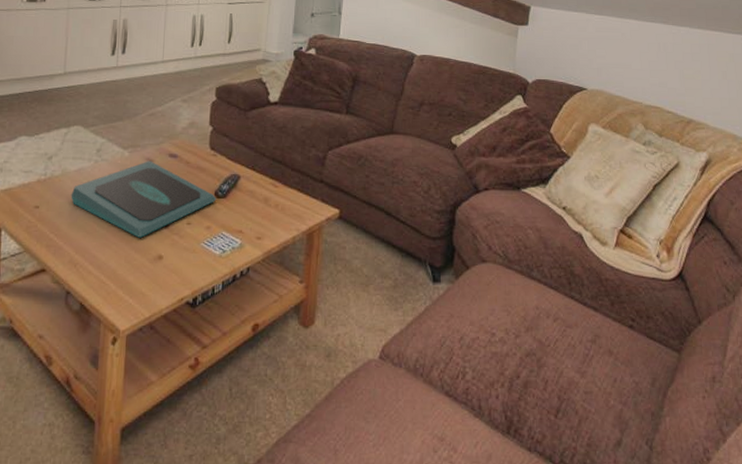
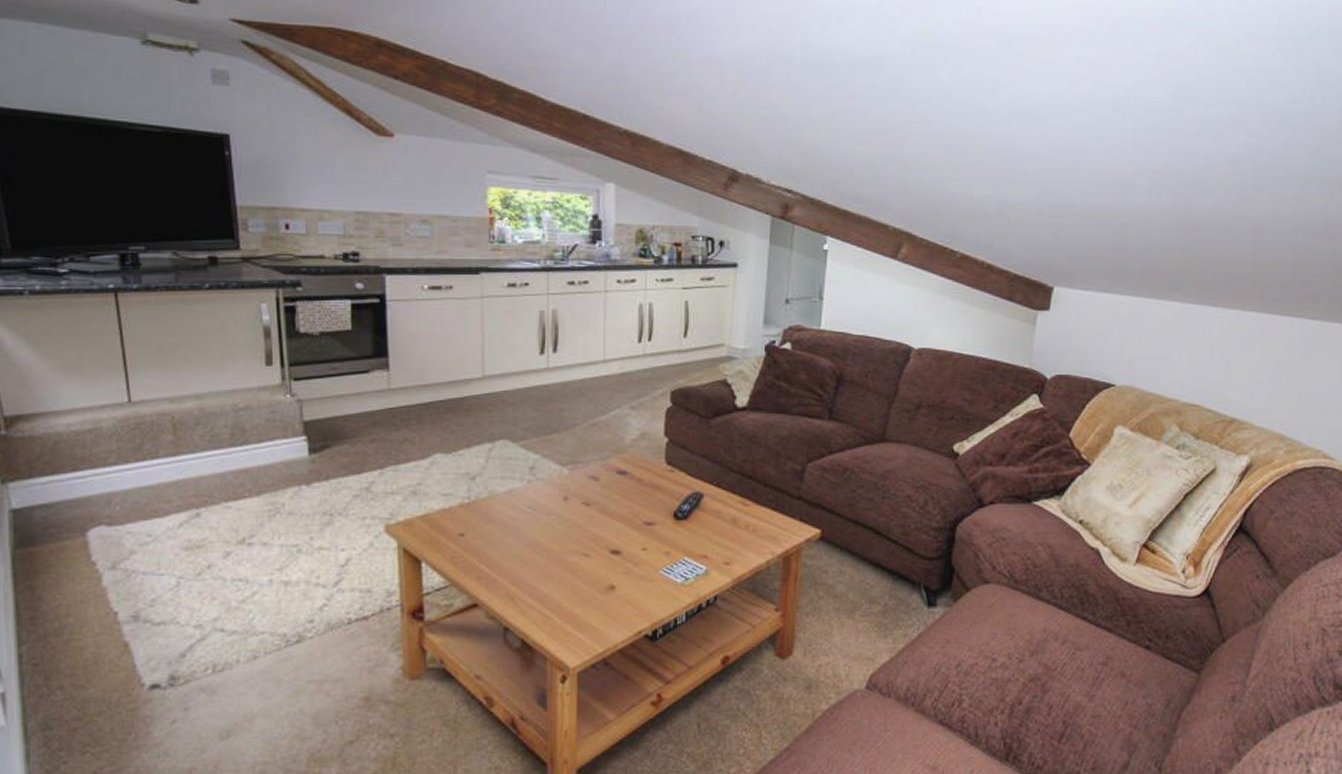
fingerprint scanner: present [70,161,217,238] -> none [501,479,676,567]

